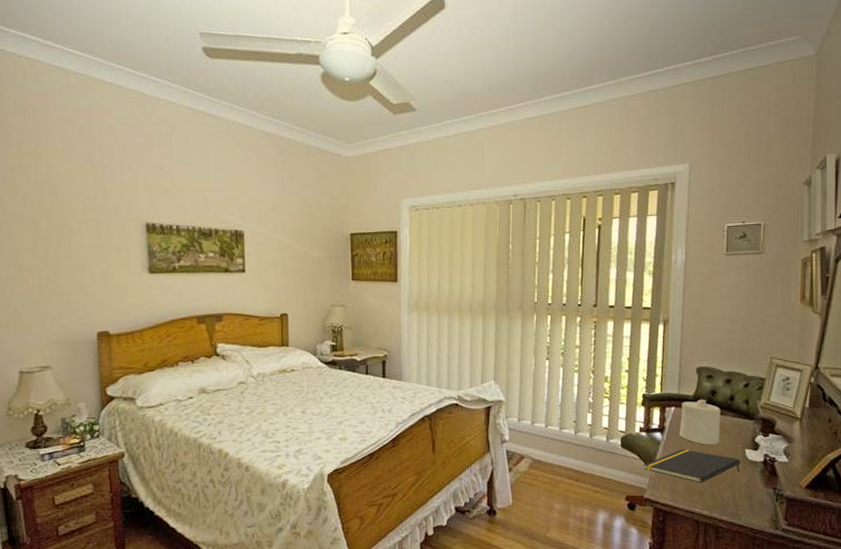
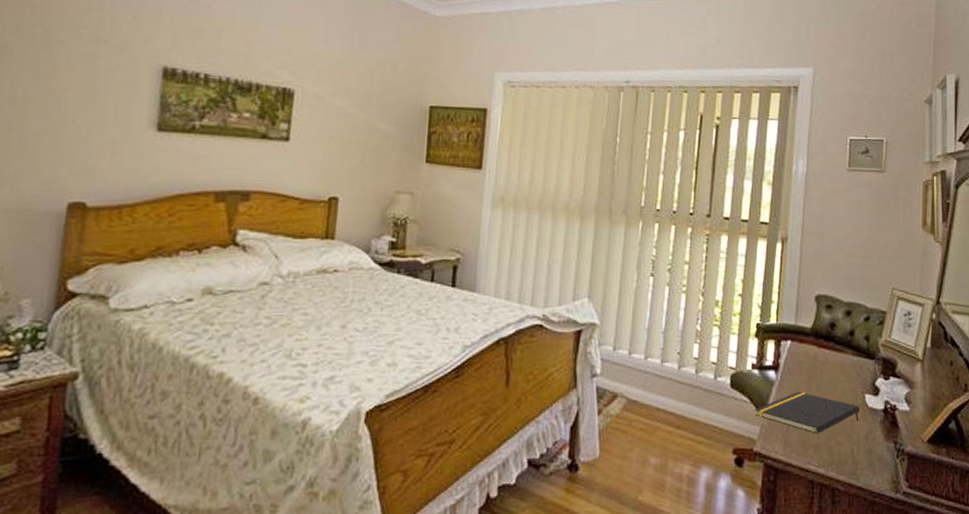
candle: present [679,399,721,445] -> none [795,332,840,388]

